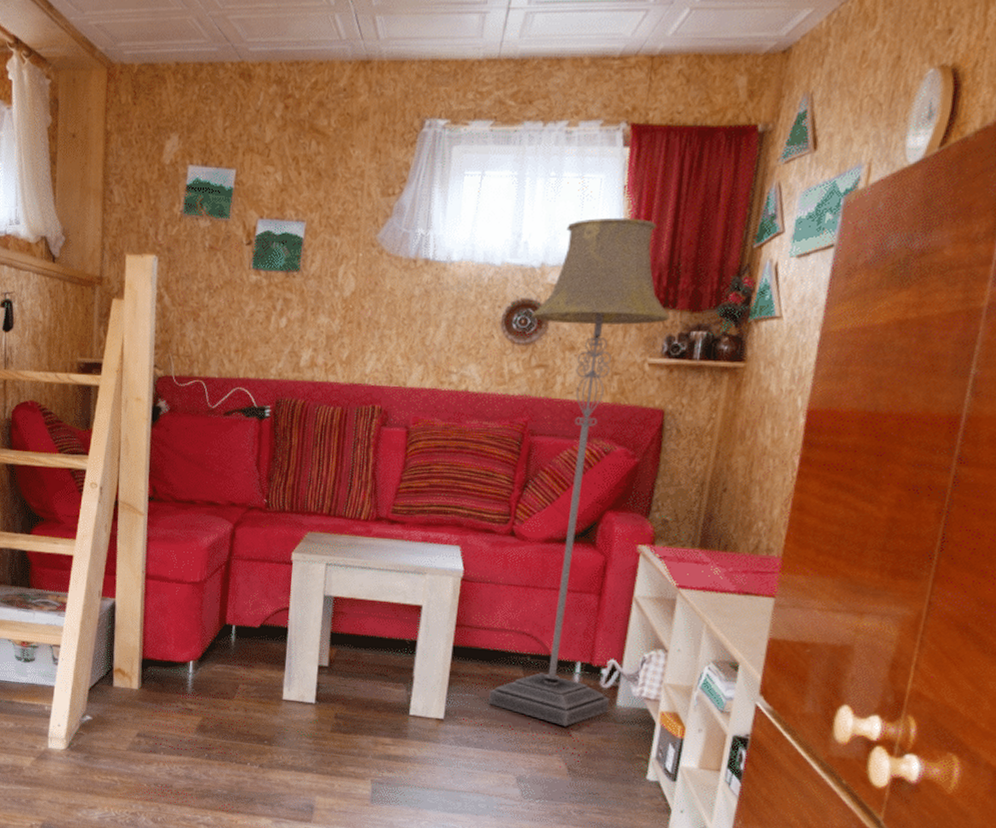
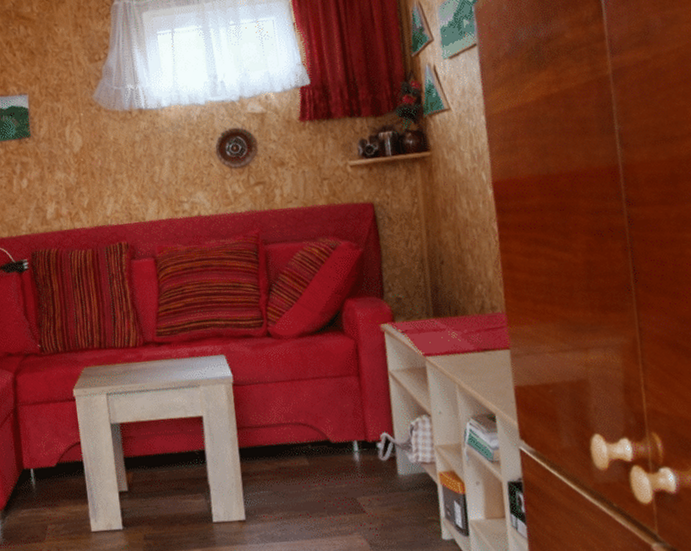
floor lamp: present [488,217,671,727] -> none [241,47,392,505]

